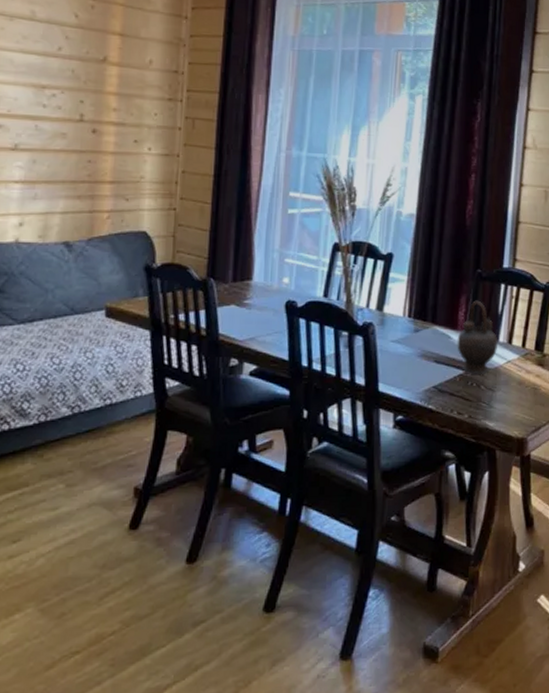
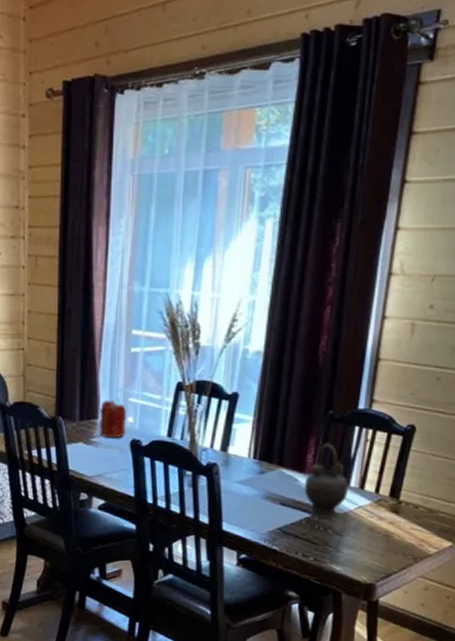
candle: none [252,260,282,300] -> present [98,399,127,439]

